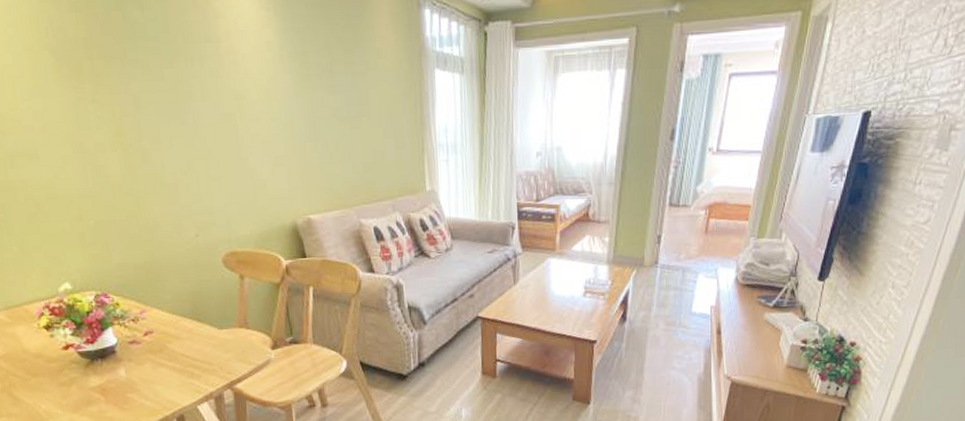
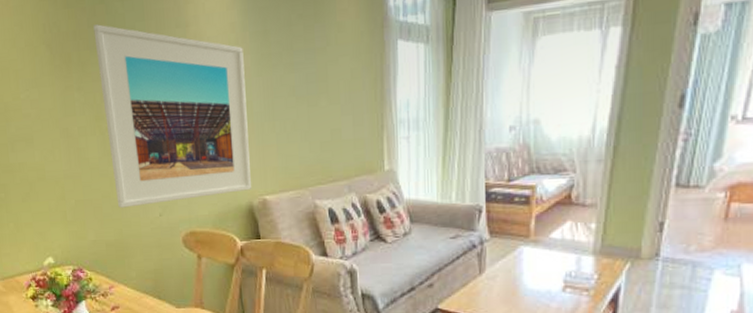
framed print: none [108,32,295,229] -> present [93,24,251,208]

